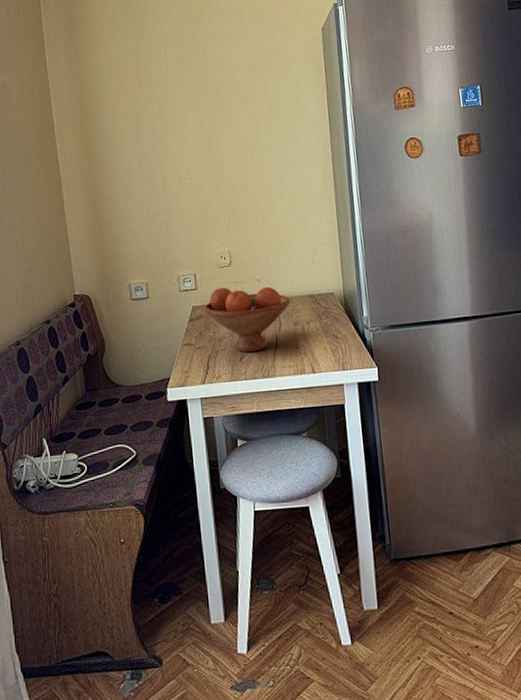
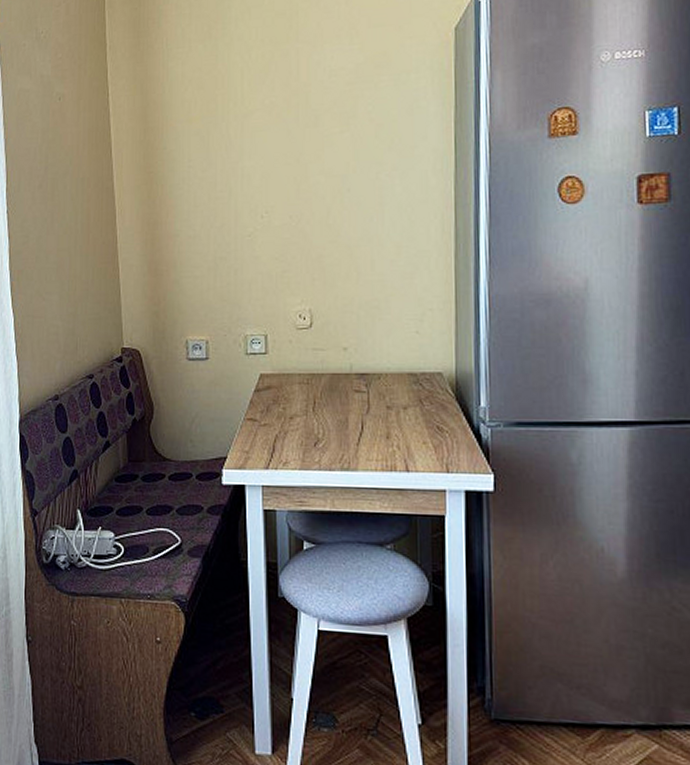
fruit bowl: present [204,286,290,352] -> none [274,354,384,436]

